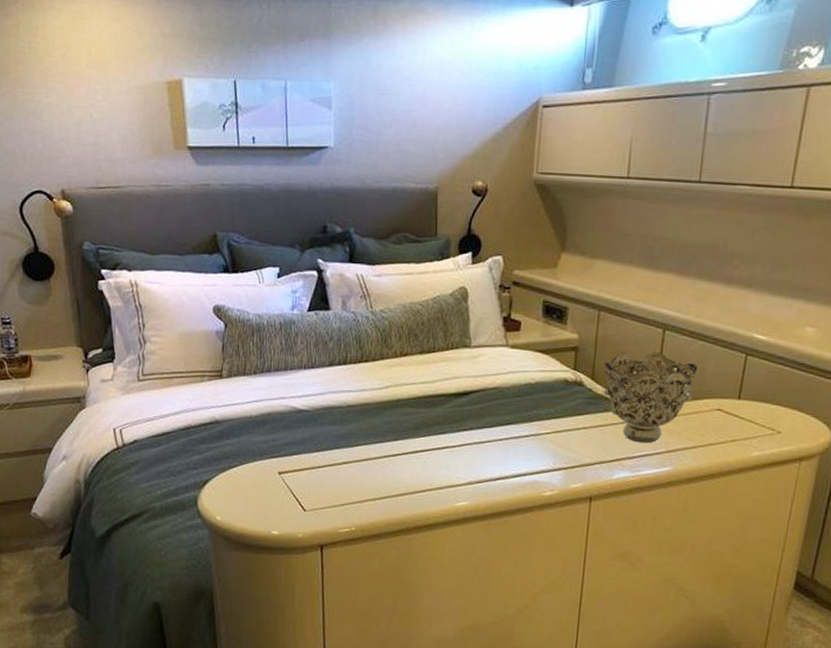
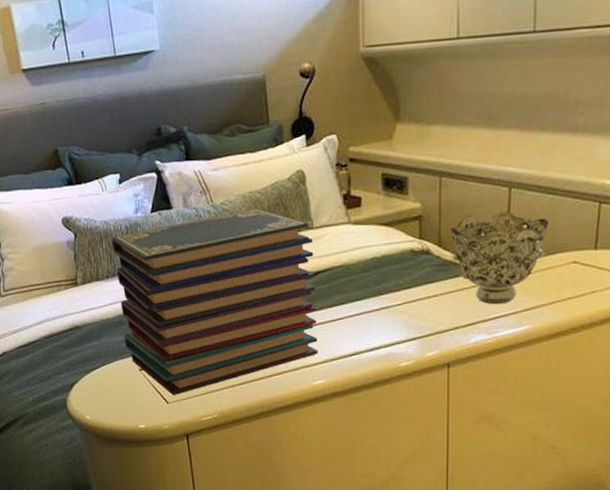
book stack: none [263,319,469,504] -> present [111,208,318,396]

